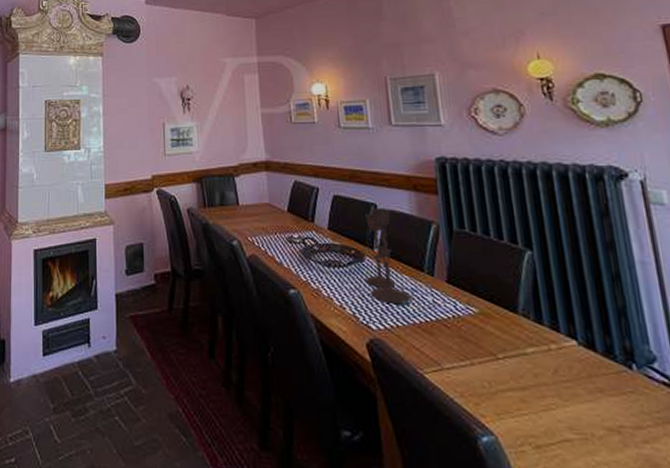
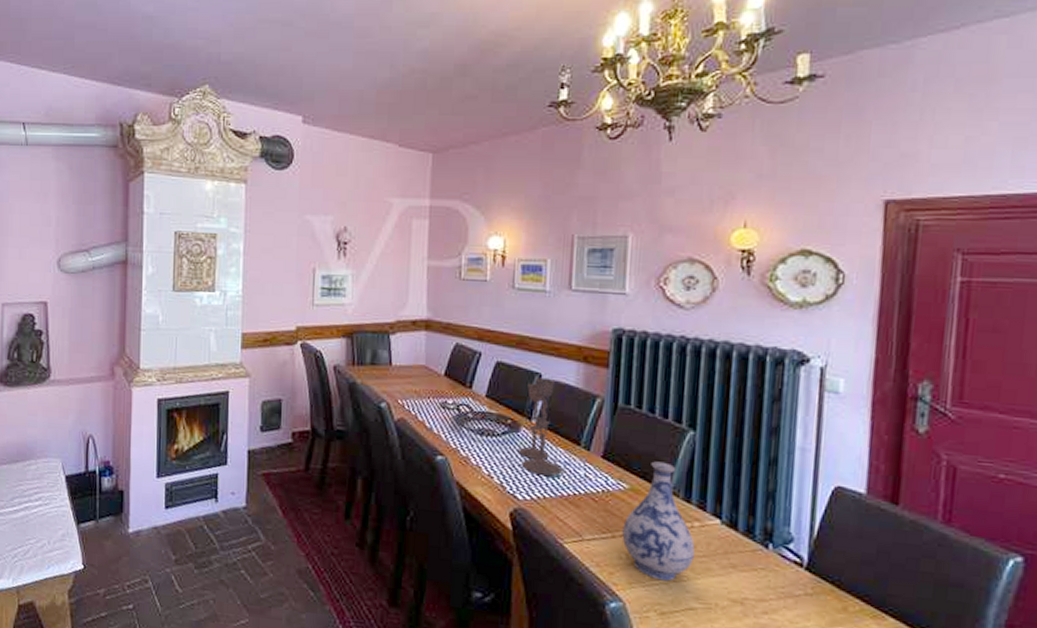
vase: none [479,283,558,411] -> present [622,461,695,581]

